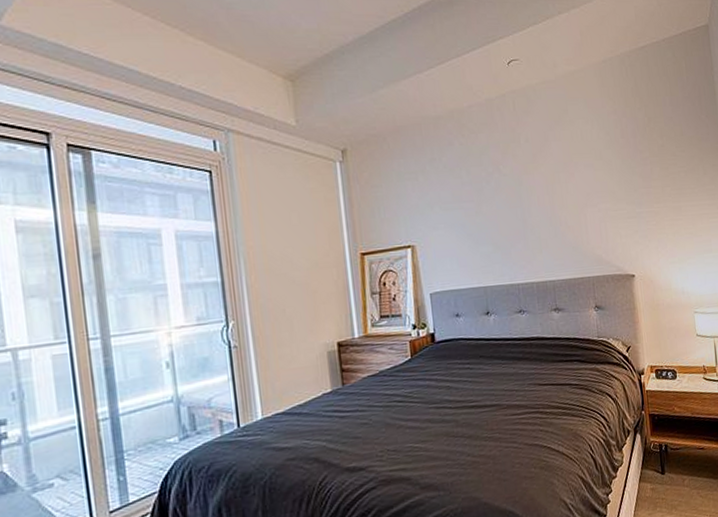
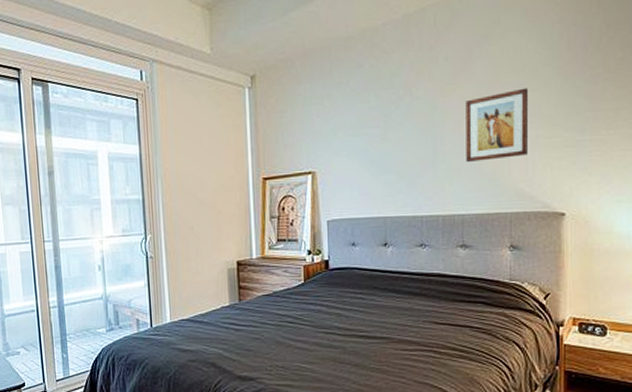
wall art: none [546,167,601,232] -> present [465,88,529,162]

